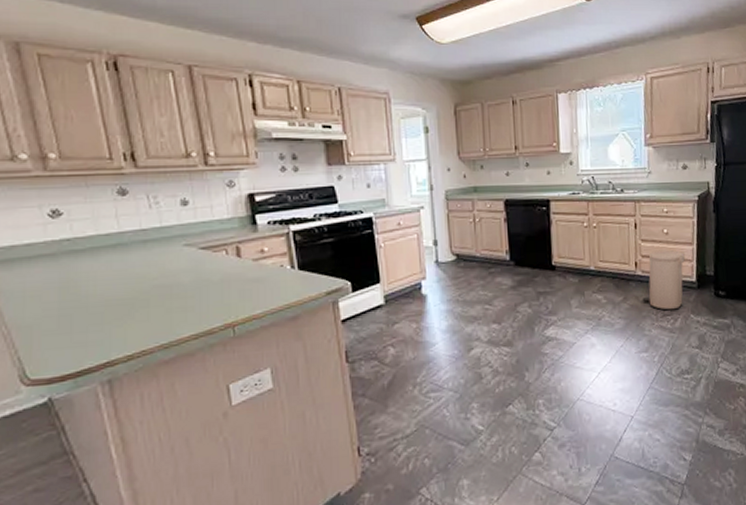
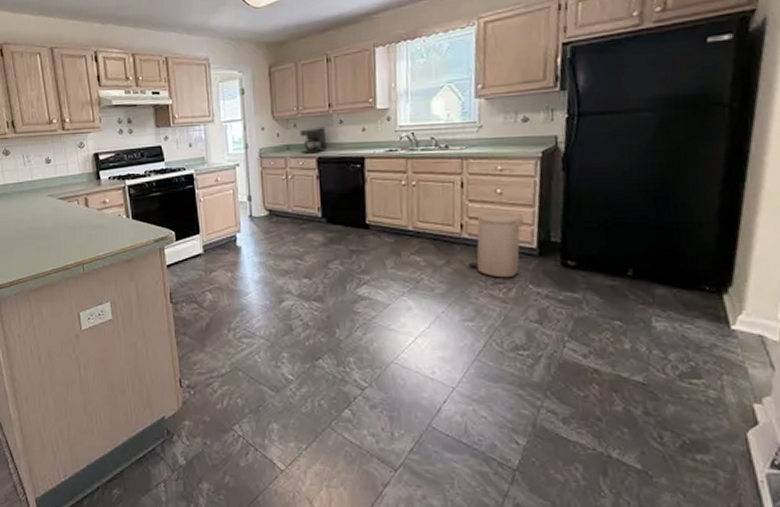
coffee maker: none [486,169,514,196] -> present [299,126,327,154]

